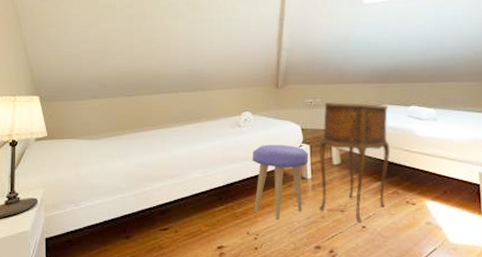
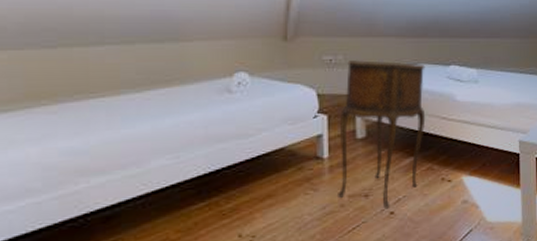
stool: present [252,144,308,221] -> none [247,115,325,216]

